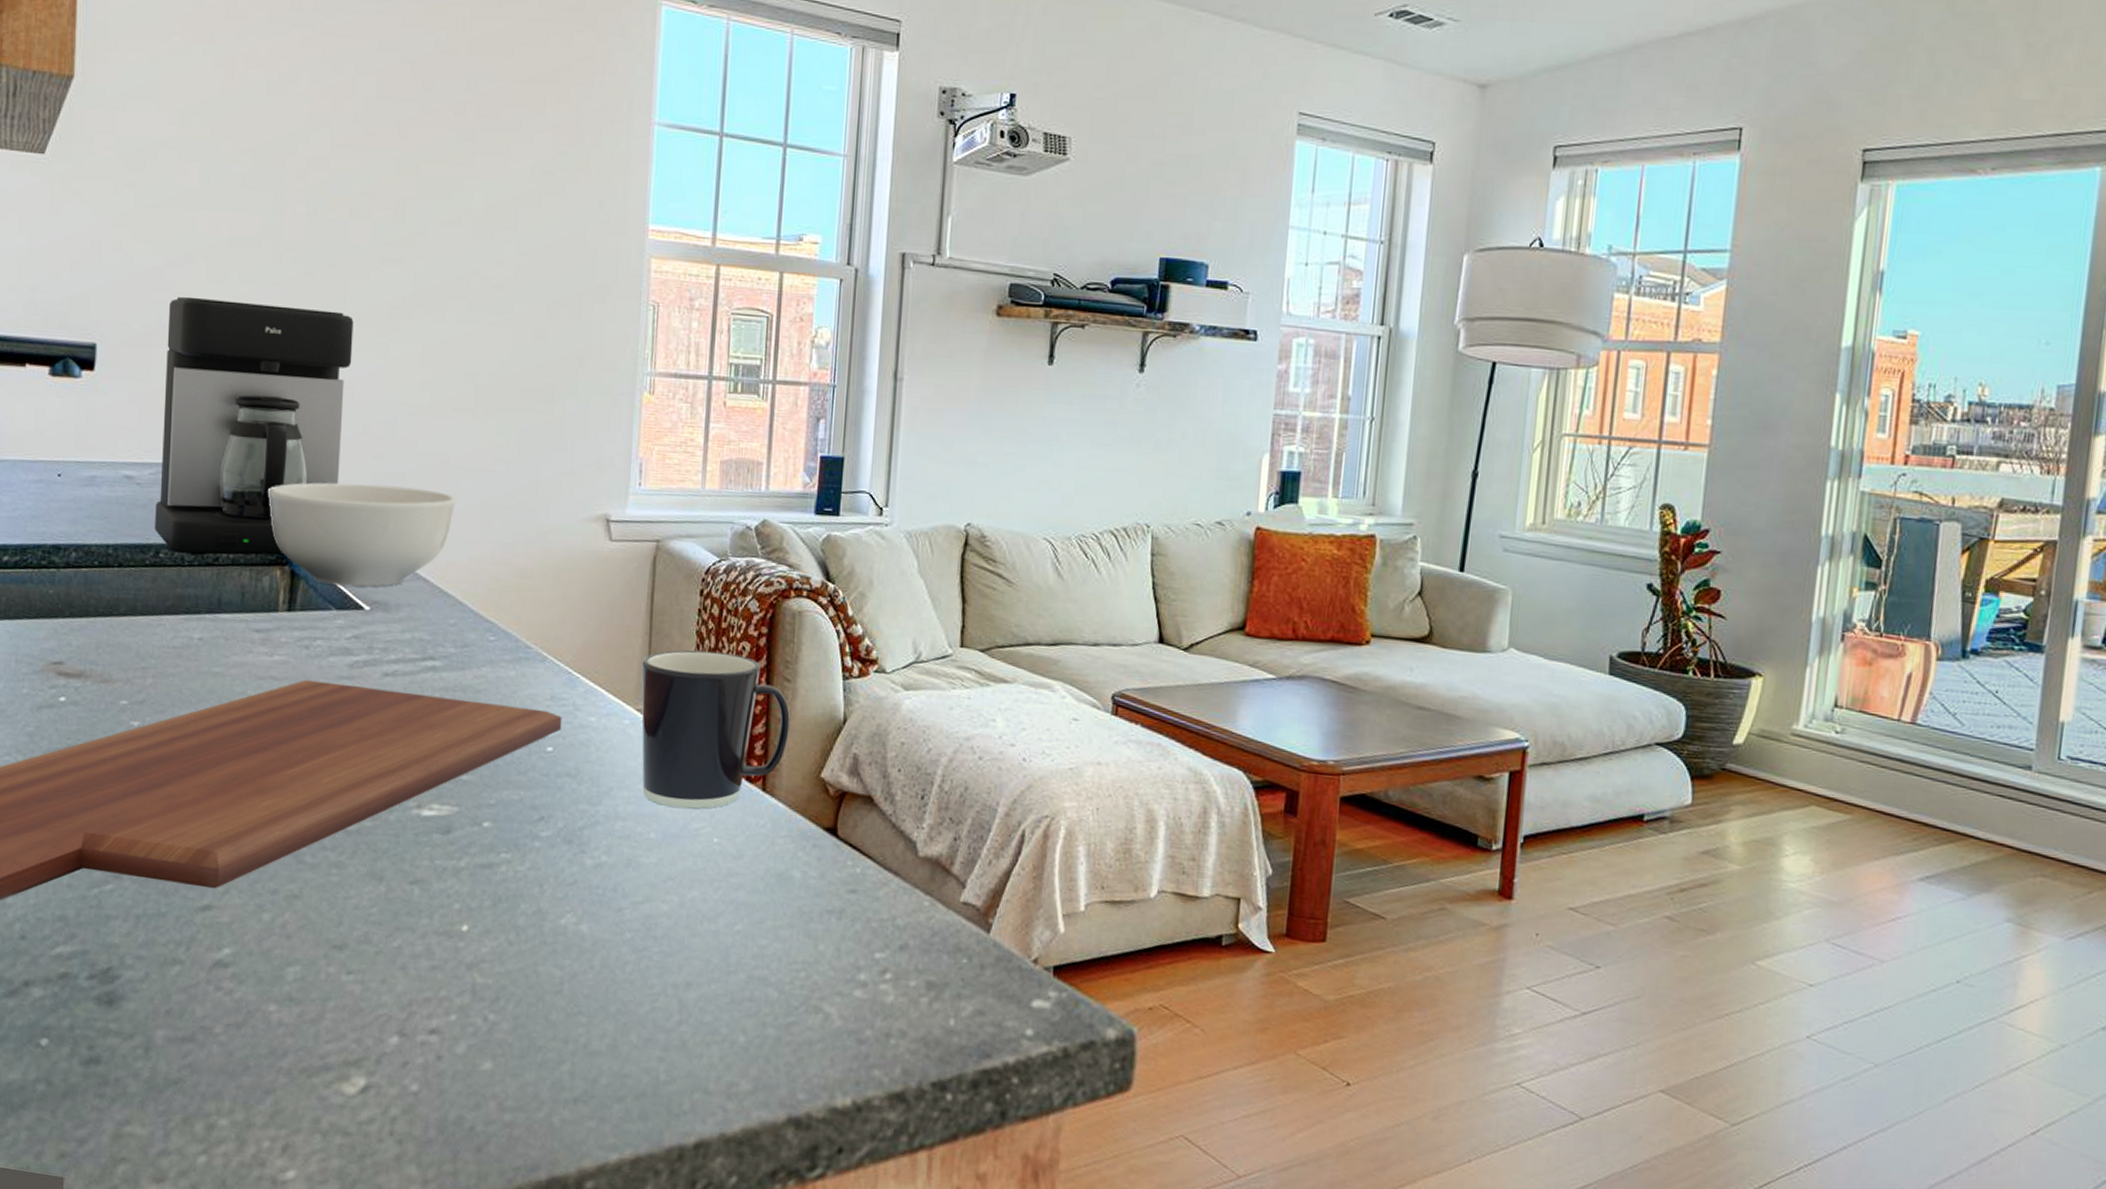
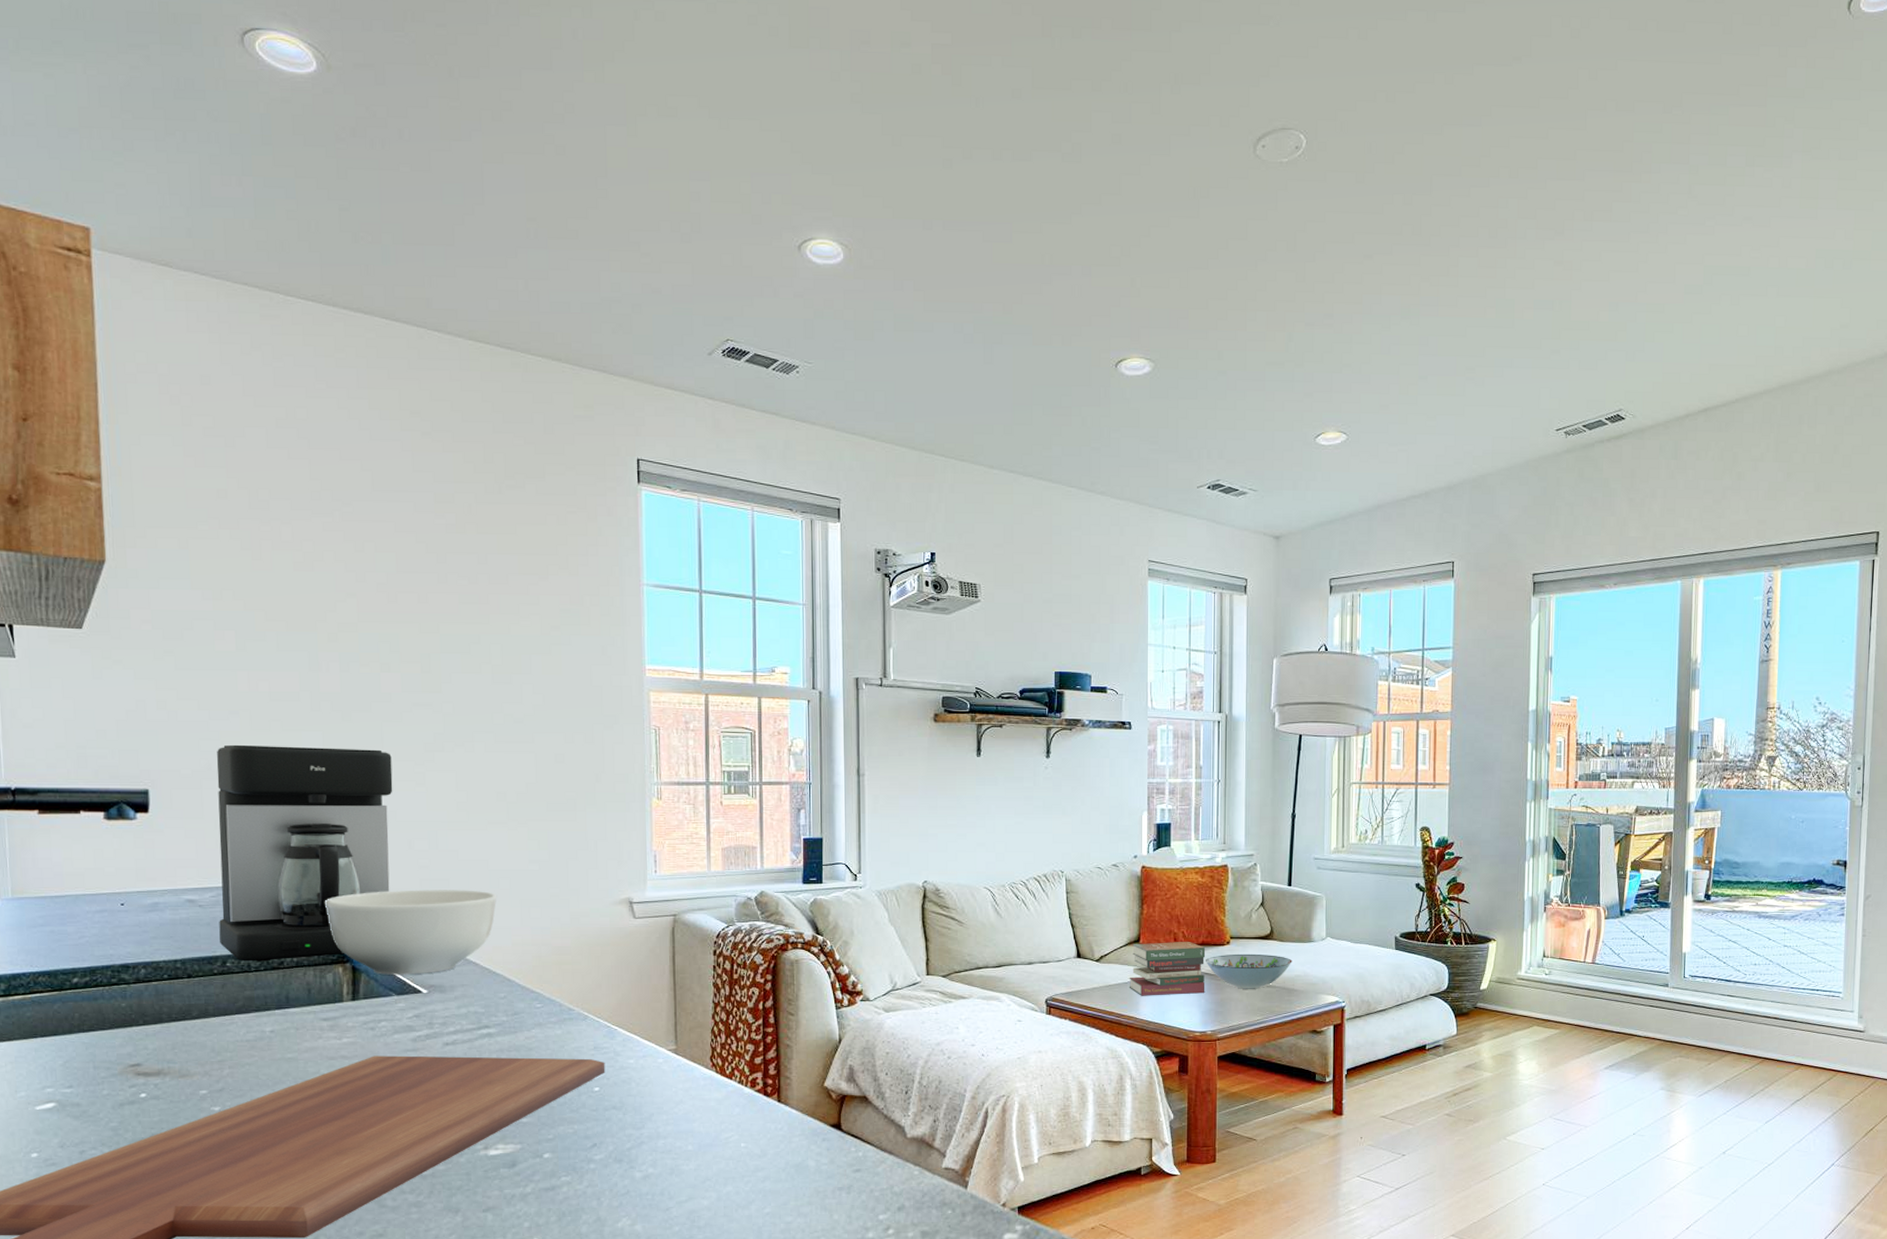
mug: present [641,650,790,810] -> none [669,998,796,1124]
books: none [1225,631,1336,709] -> present [1129,941,1206,996]
decorative bowl: none [1332,658,1457,710] -> present [1205,953,1292,989]

